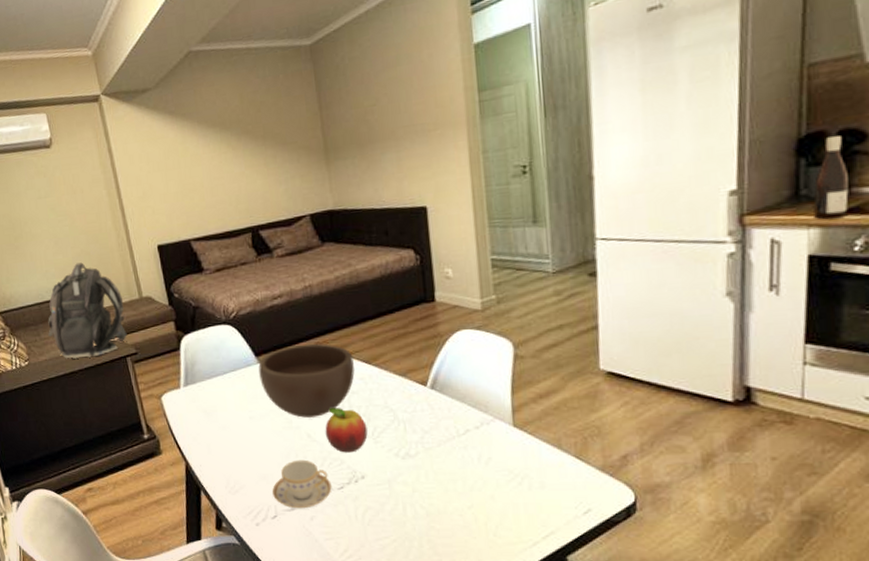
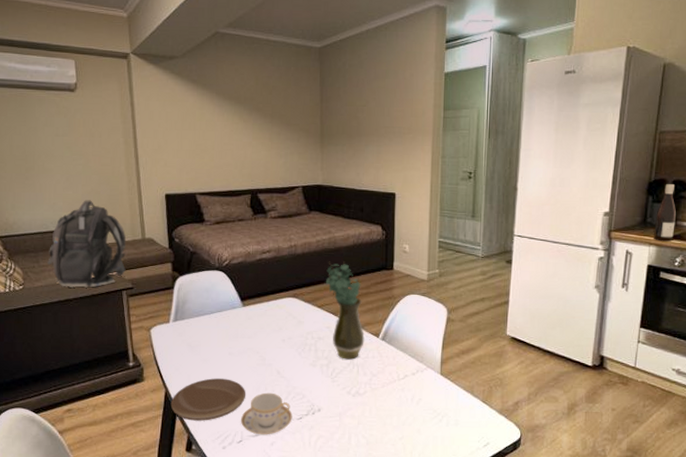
plate: none [192,446,275,495] -> present [170,378,246,421]
bowl: present [258,343,355,418] -> none [242,294,323,357]
fruit: present [325,408,368,453] -> none [292,350,328,389]
vase: none [351,298,409,416] -> present [326,261,365,360]

